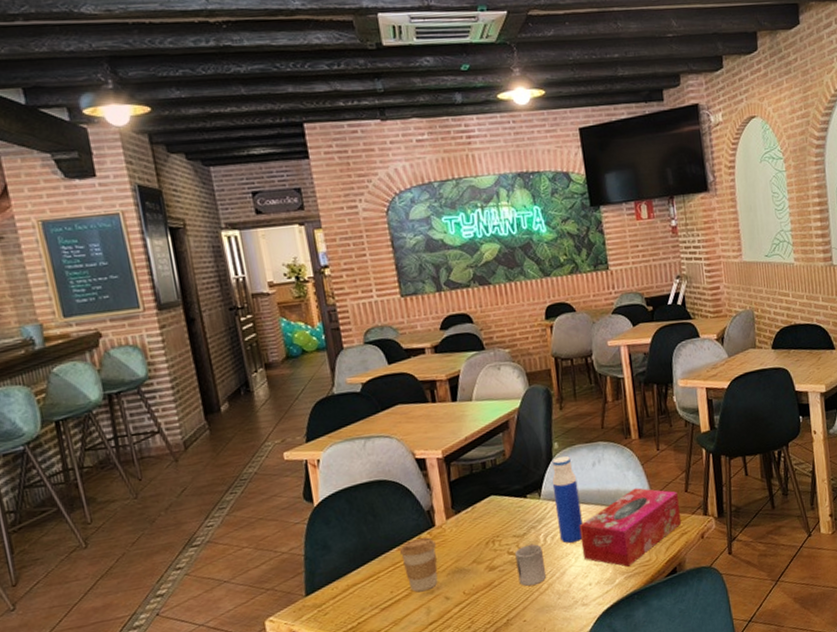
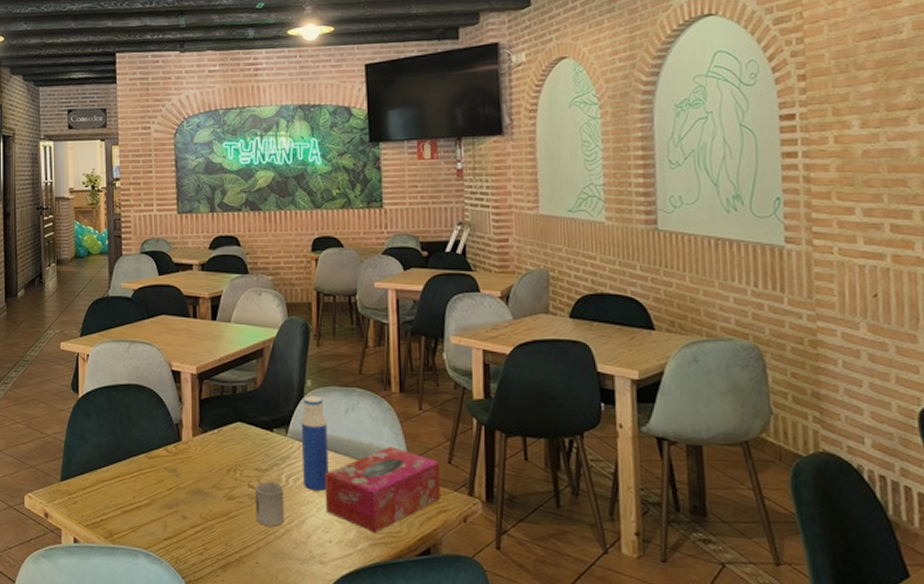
coffee cup: present [399,537,438,592] -> none [146,449,180,505]

